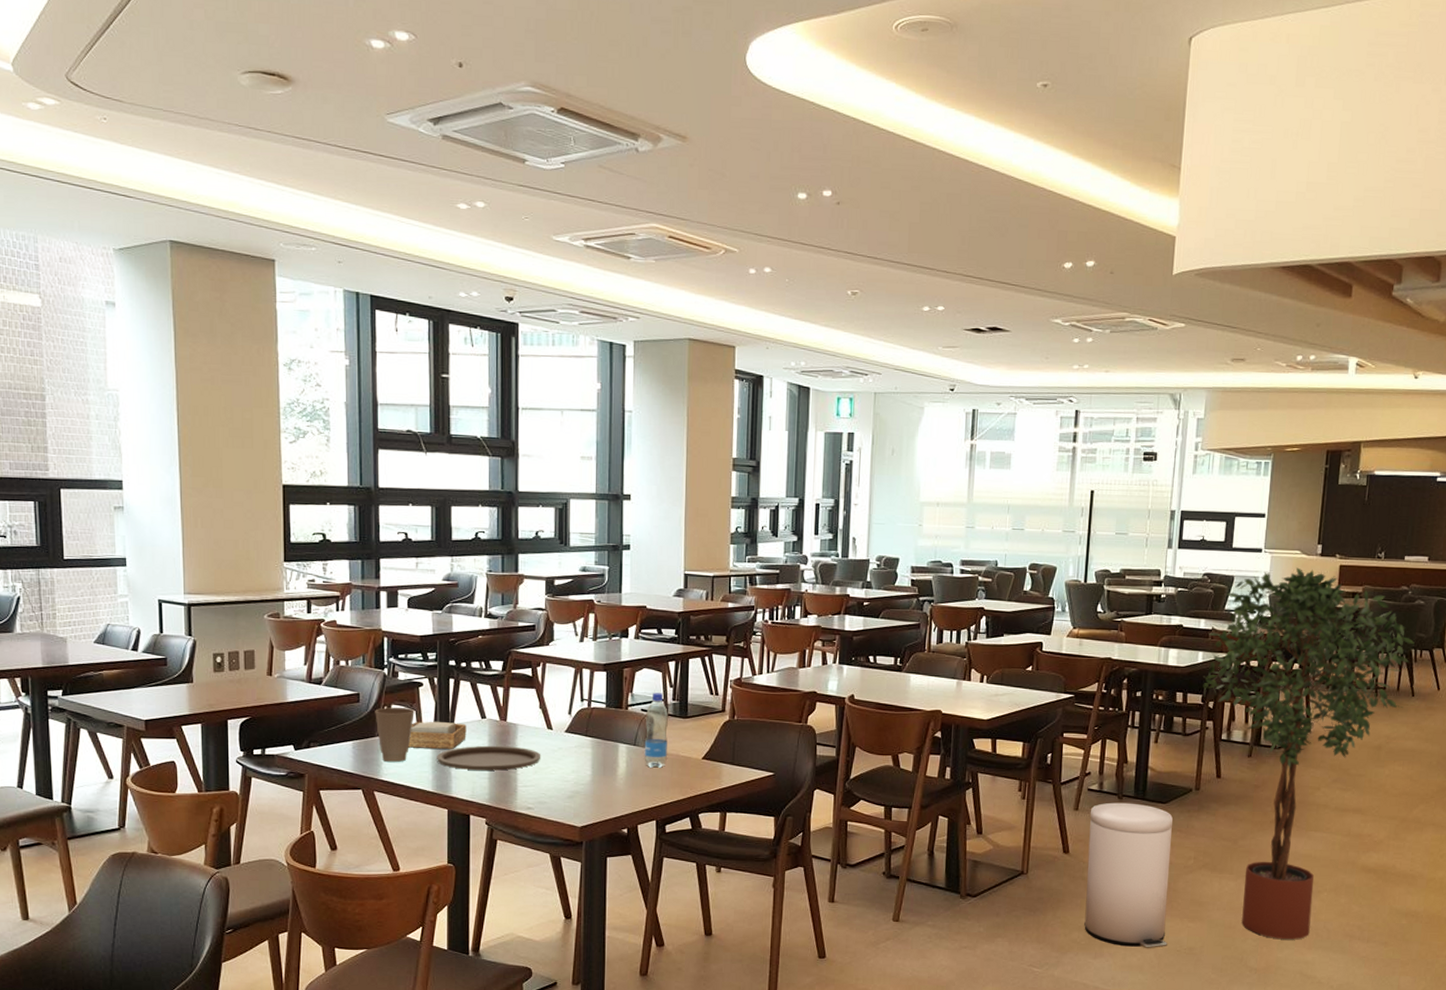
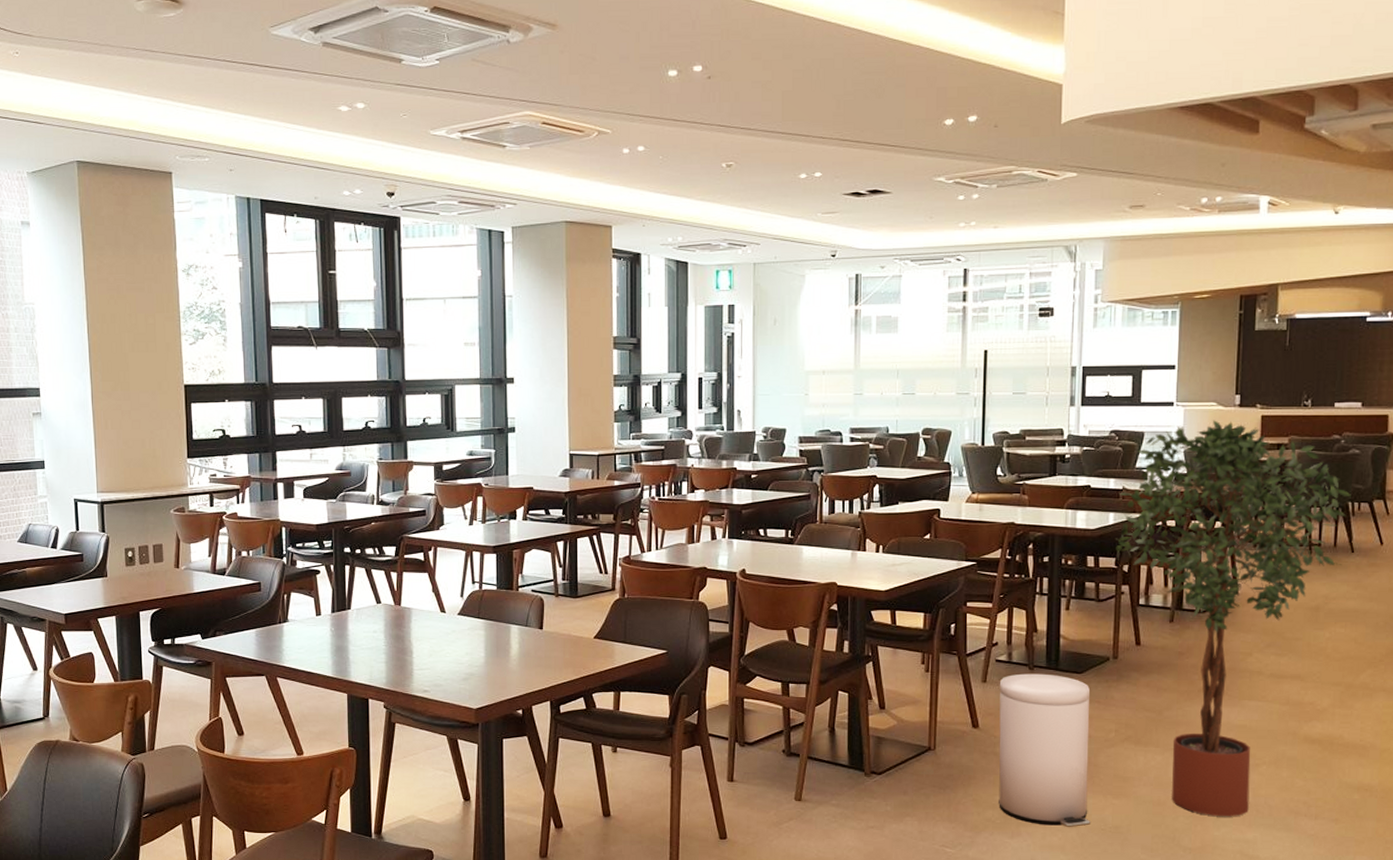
cup: present [375,706,415,763] -> none [275,594,313,649]
napkin holder: present [408,721,467,749] -> none [308,607,363,634]
tray: present [437,745,541,771] -> none [335,630,436,654]
bottle: present [644,693,668,768] -> none [536,573,559,648]

